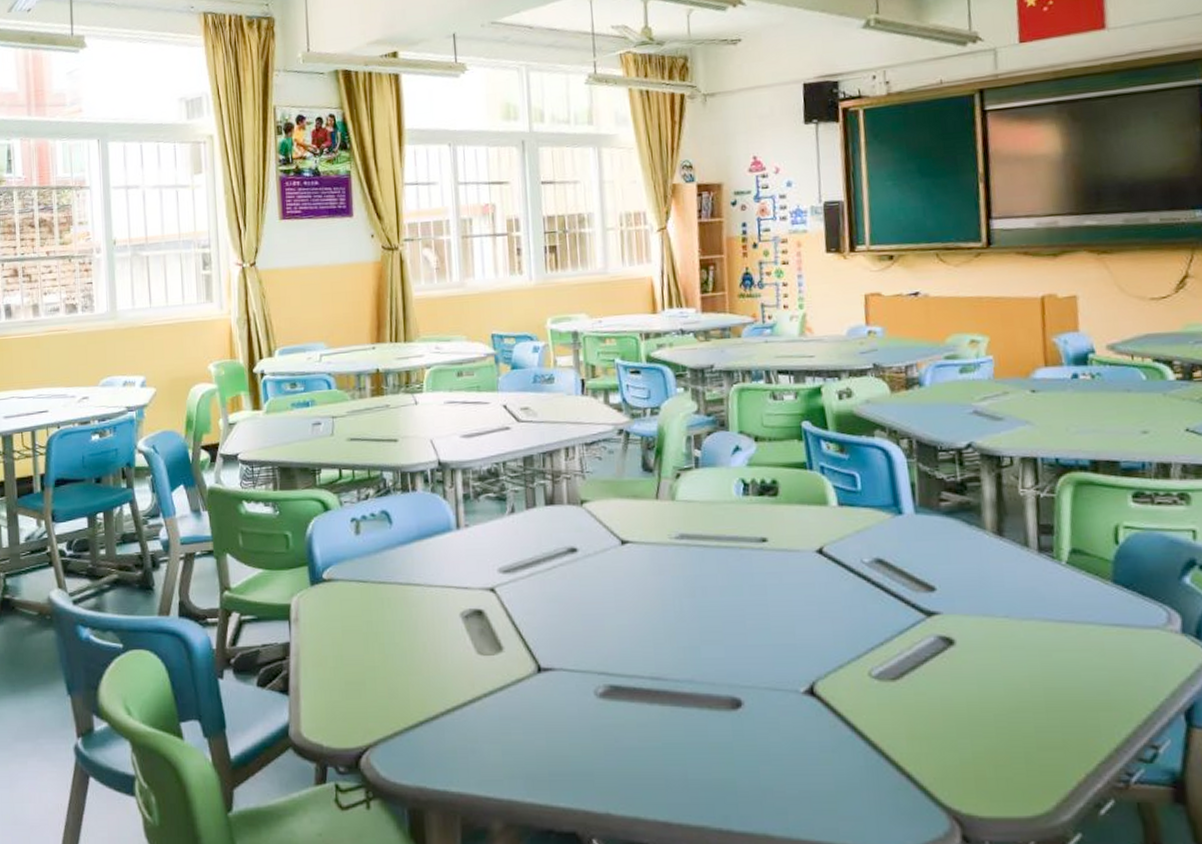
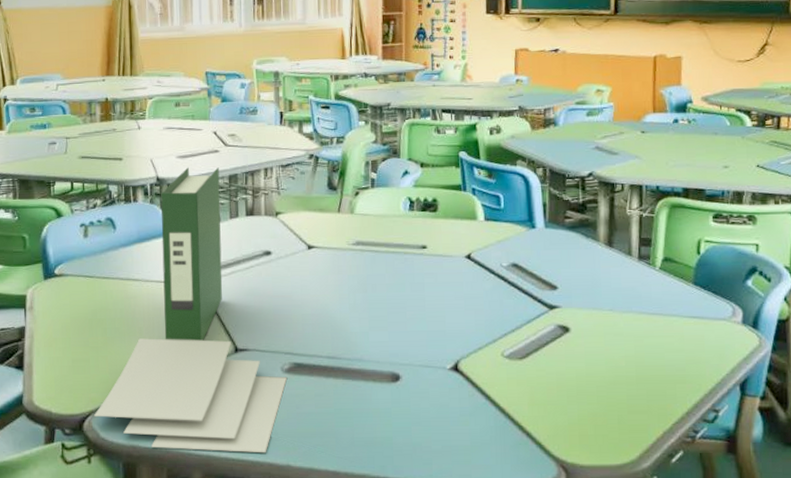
papers: none [371,655,603,799] -> present [93,338,288,453]
binder: none [444,447,520,659] -> present [161,167,223,341]

